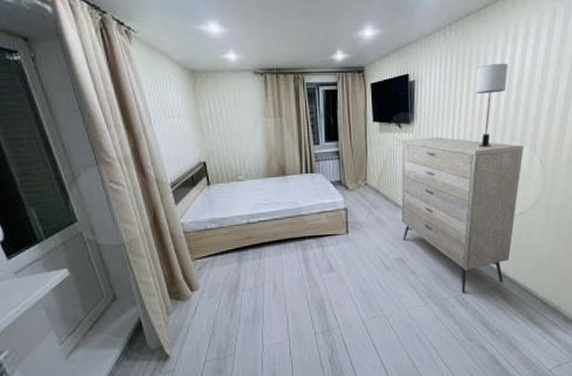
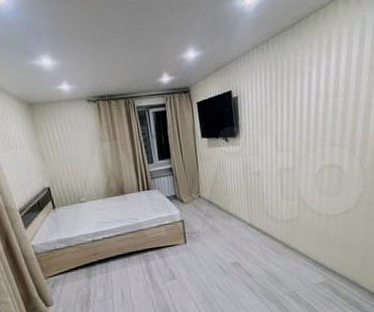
dresser: present [401,137,524,294] -> none [230,147,344,290]
table lamp: present [475,63,508,148] -> none [294,73,324,155]

